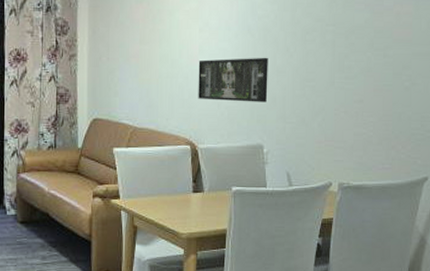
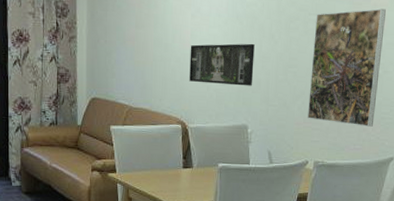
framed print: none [329,17,410,144] -> present [308,8,386,127]

